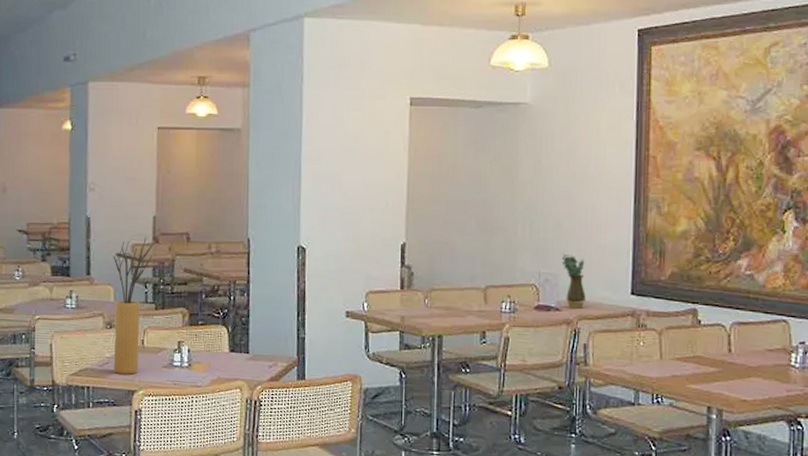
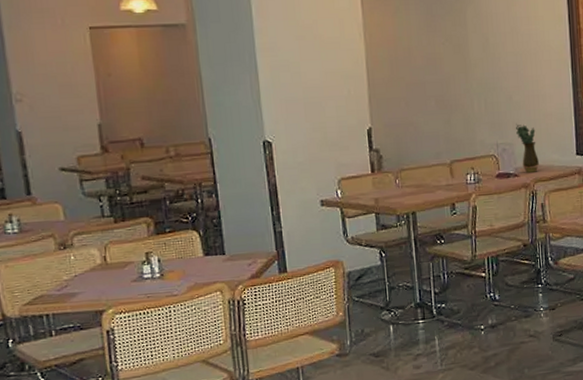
vase: present [113,237,154,375] -> none [56,147,105,296]

